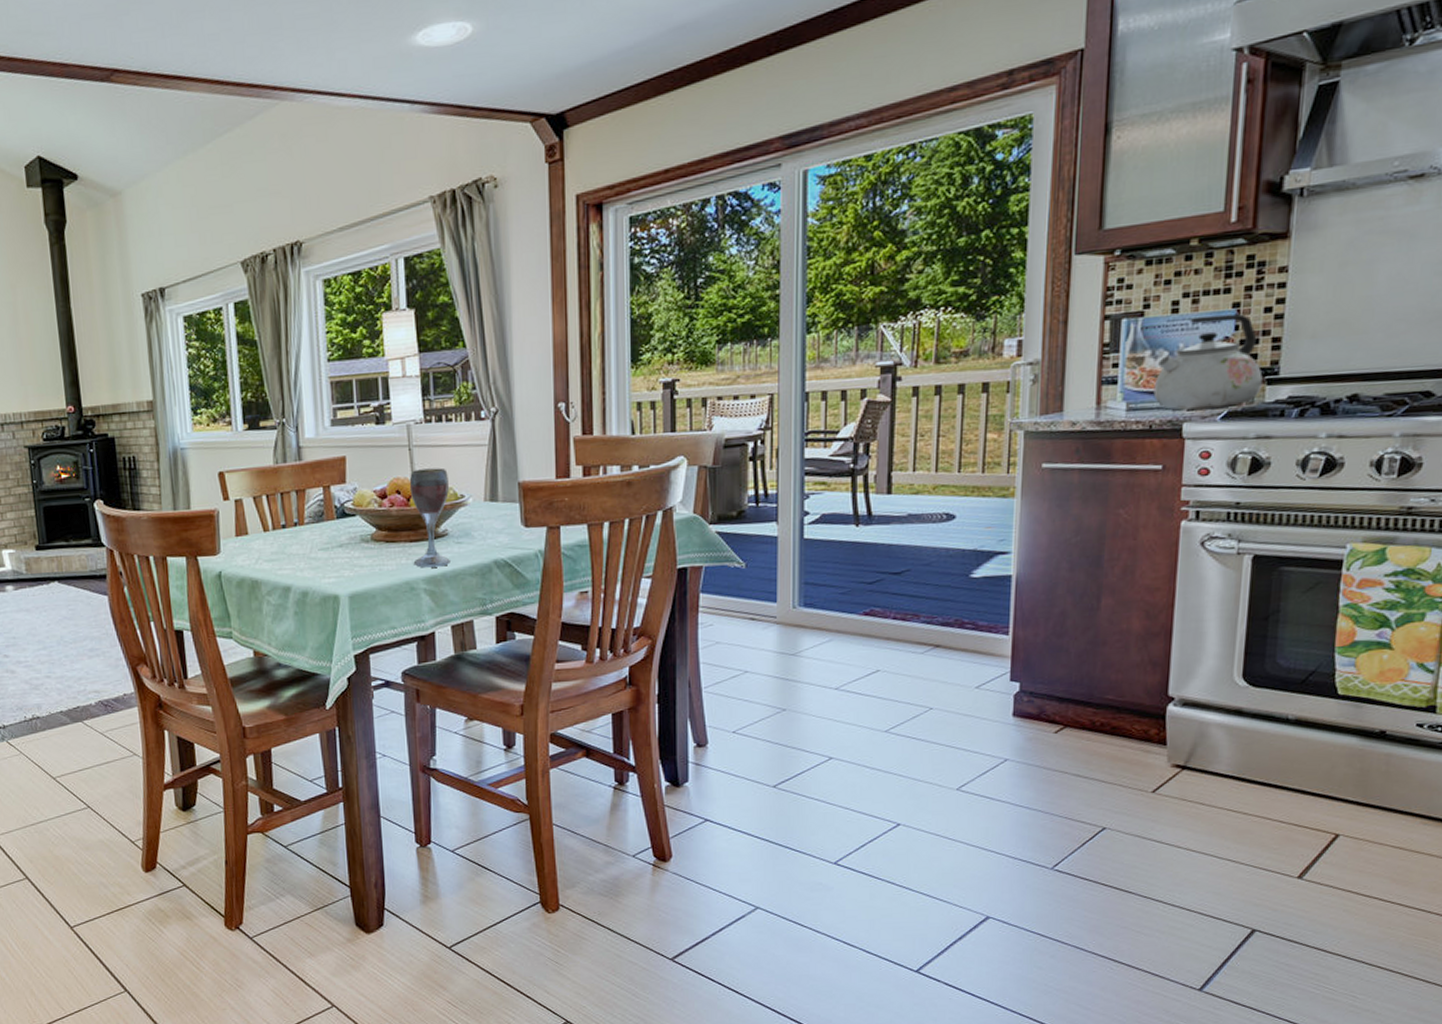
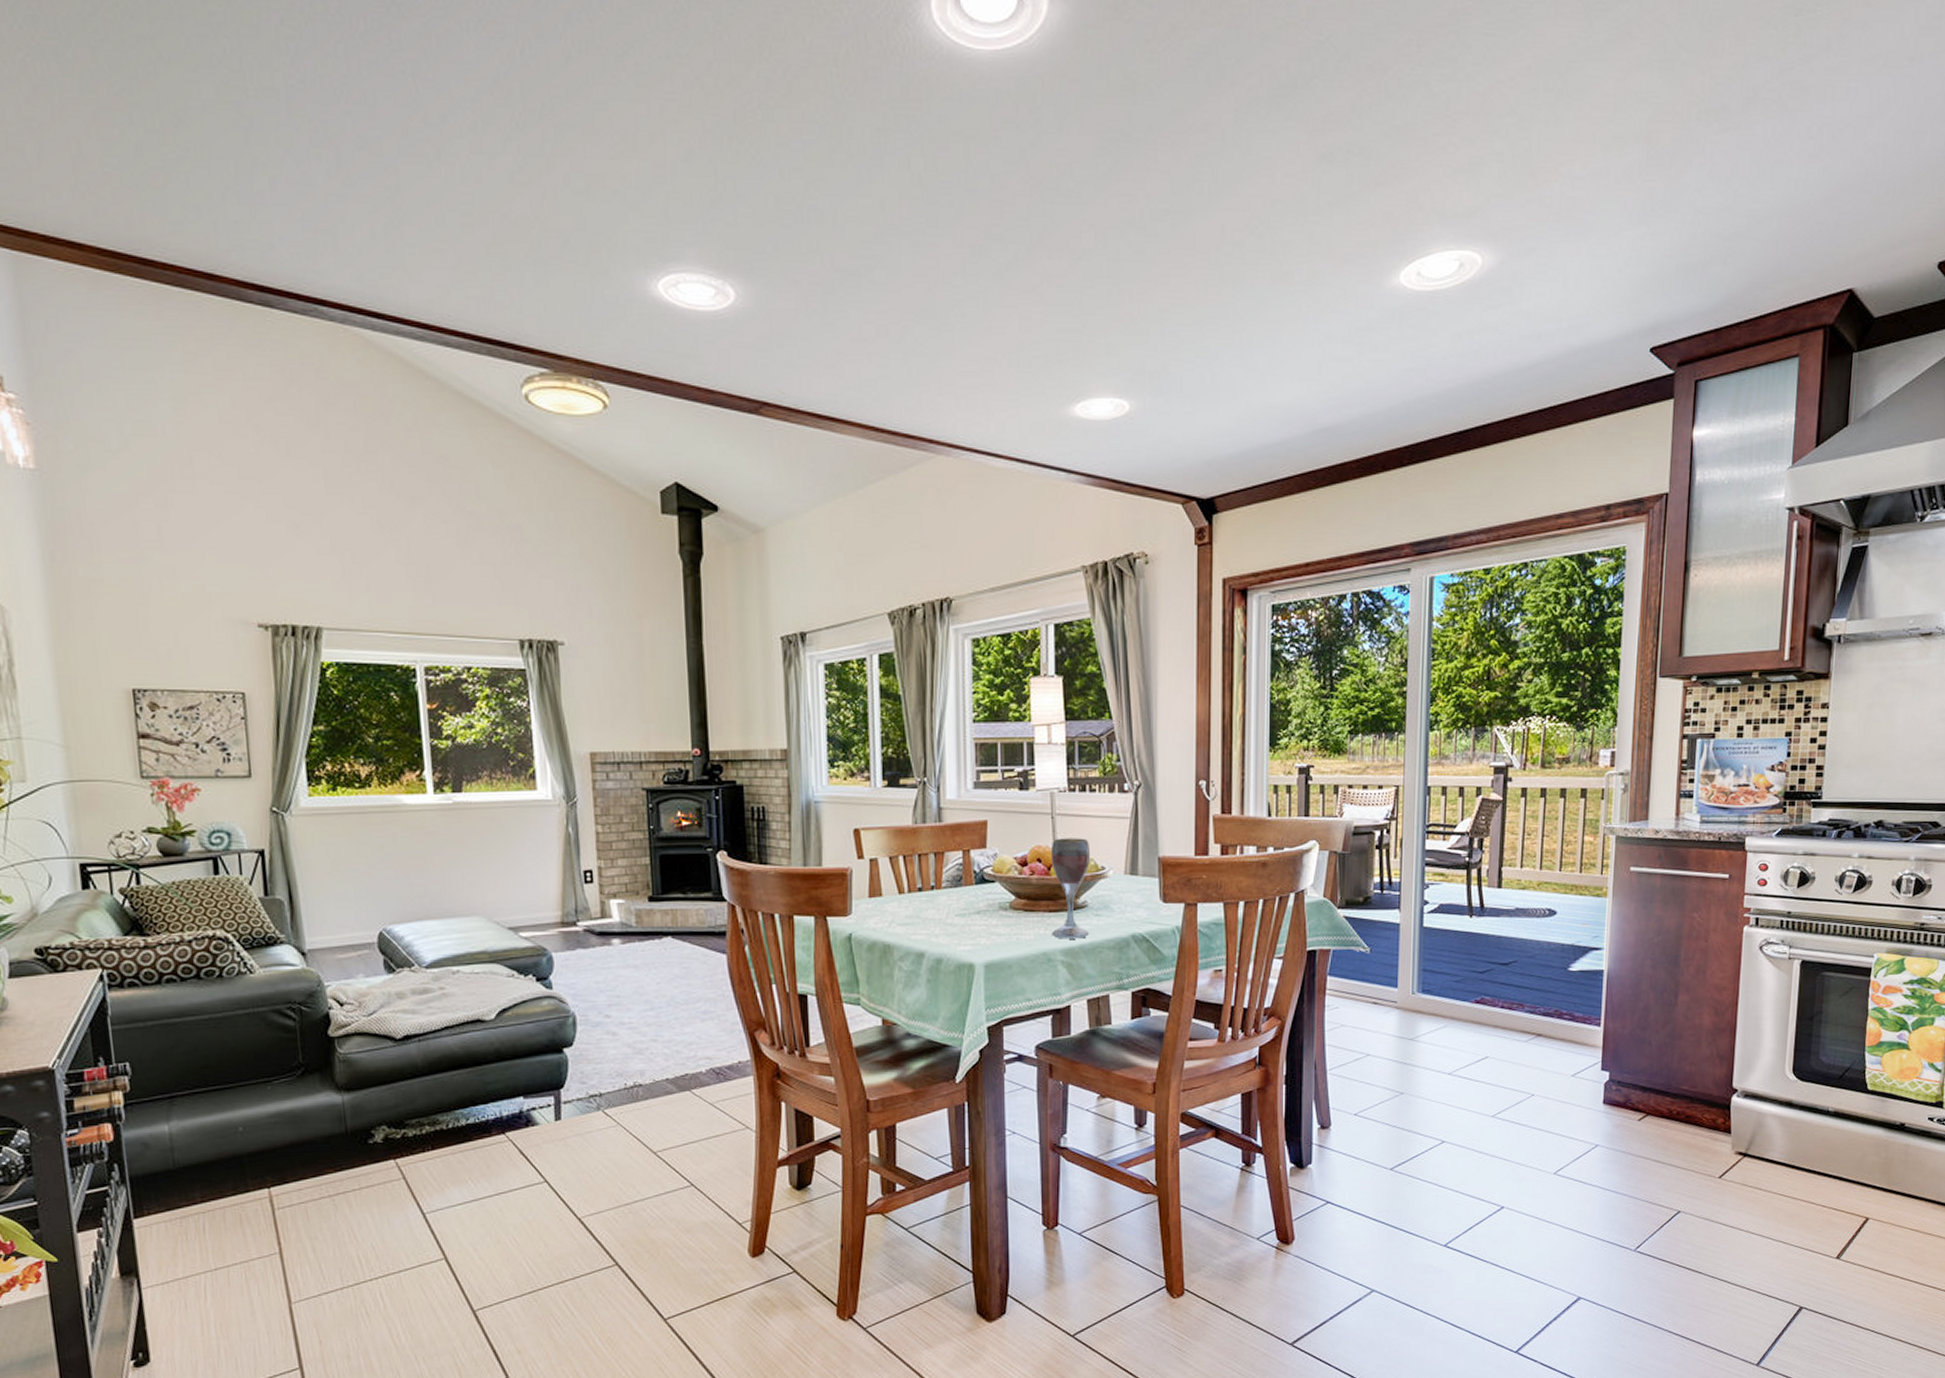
kettle: present [1153,314,1263,411] -> none [1722,741,1809,826]

